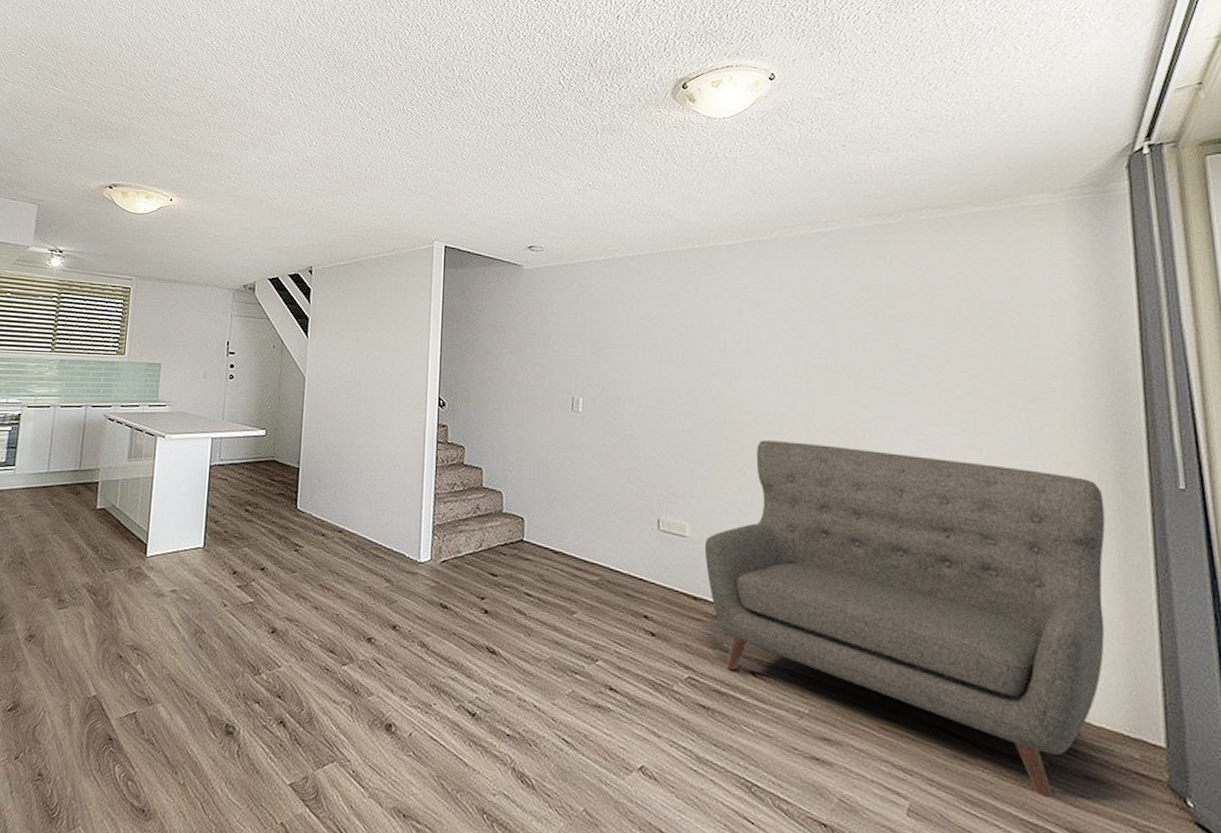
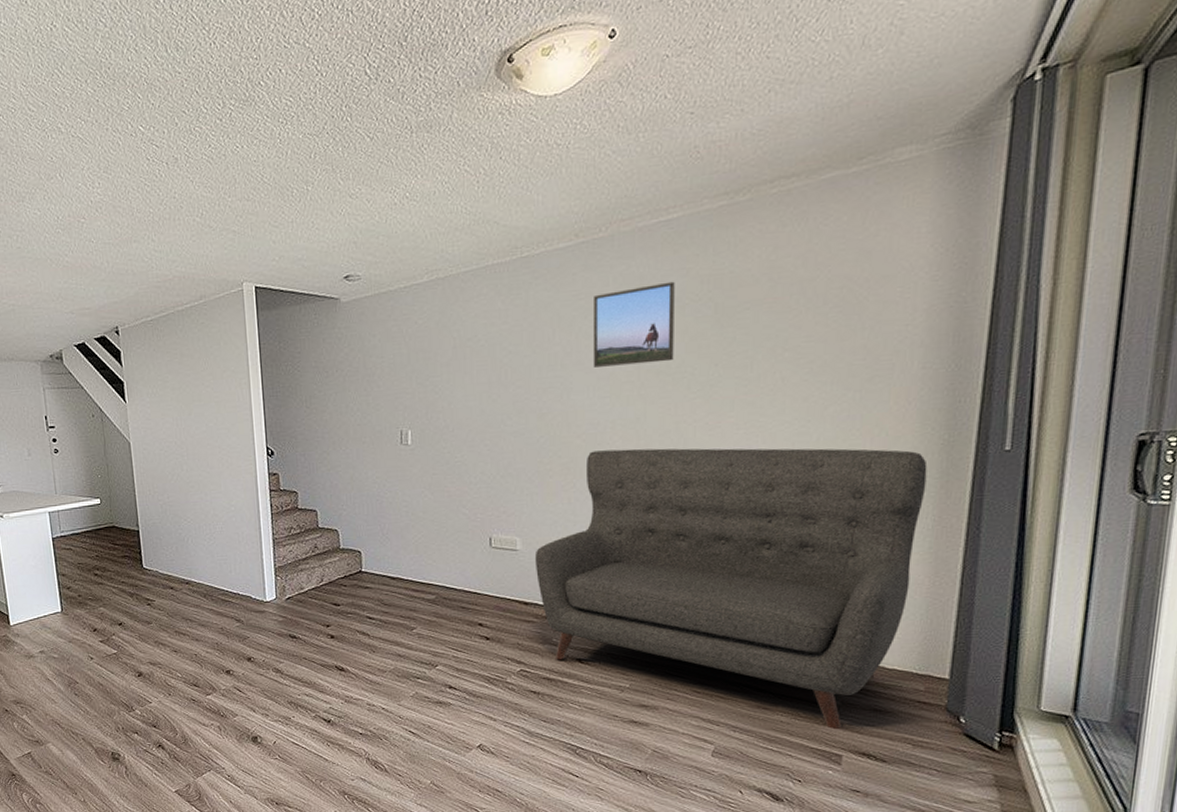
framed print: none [760,286,839,360] -> present [592,281,675,367]

